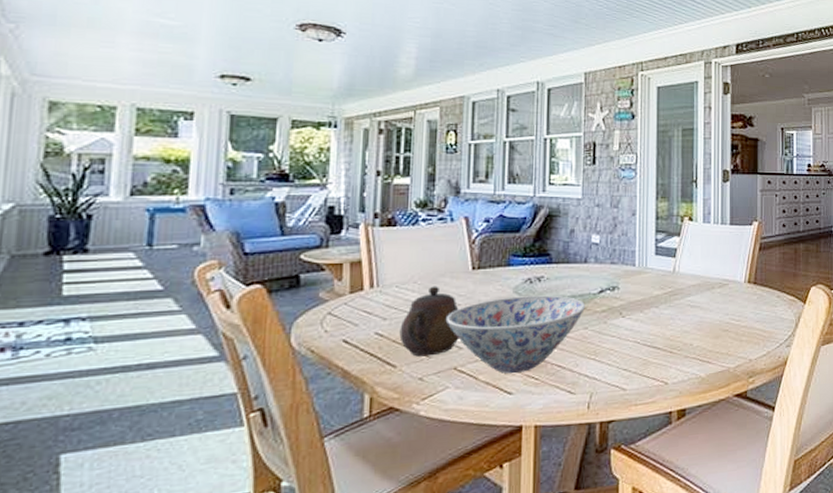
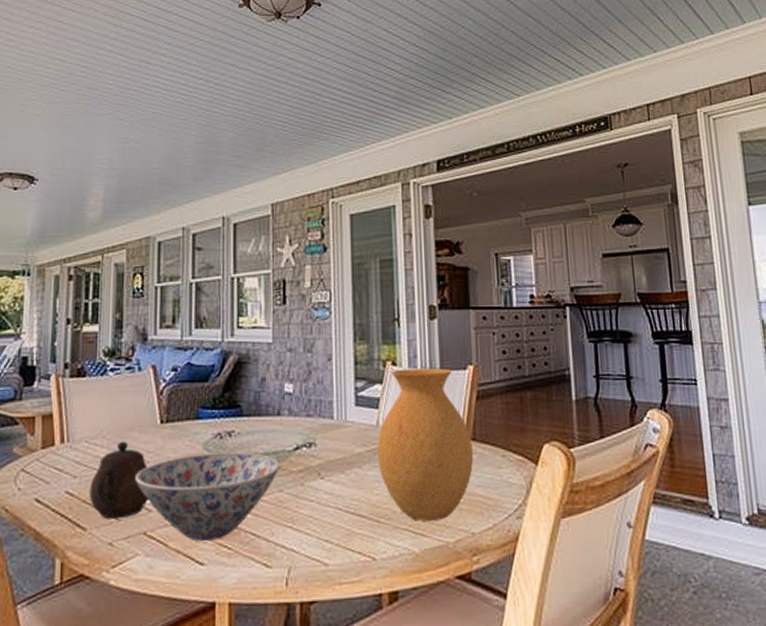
vase: none [673,223,755,351] -> present [378,368,474,521]

